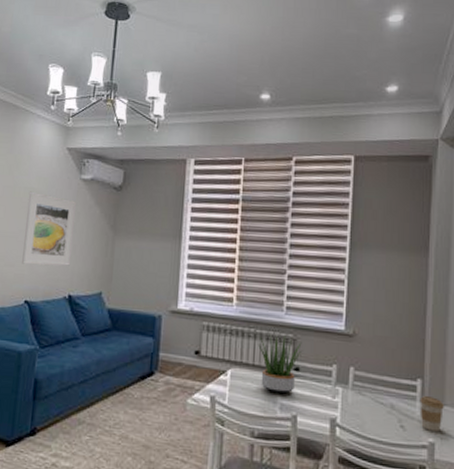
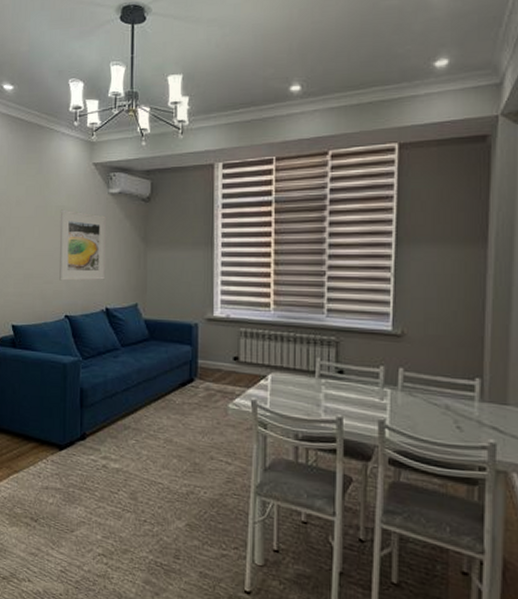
potted plant: present [258,333,303,394] -> none [299,336,347,397]
coffee cup: present [419,395,444,432] -> none [478,395,507,432]

